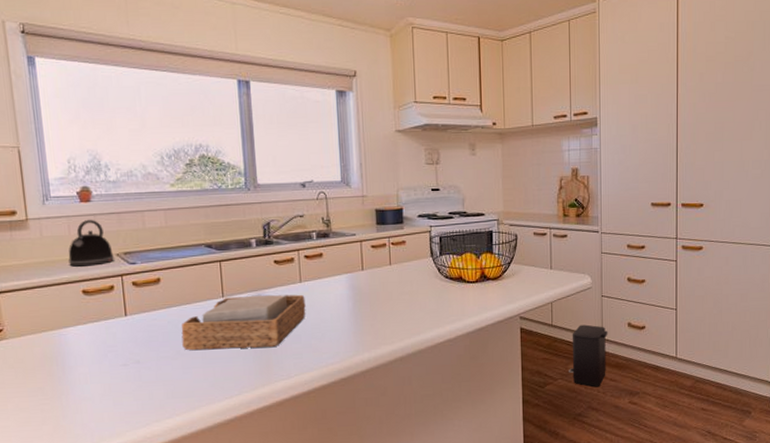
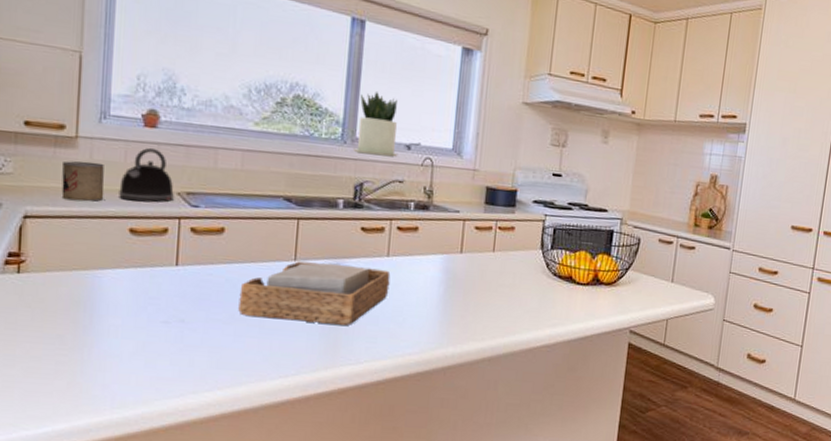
tin can: none [19,238,57,274] -> present [61,161,105,202]
planter: none [255,141,296,197] -> present [353,92,398,158]
pedal bin: present [569,324,608,387] -> none [675,349,725,421]

